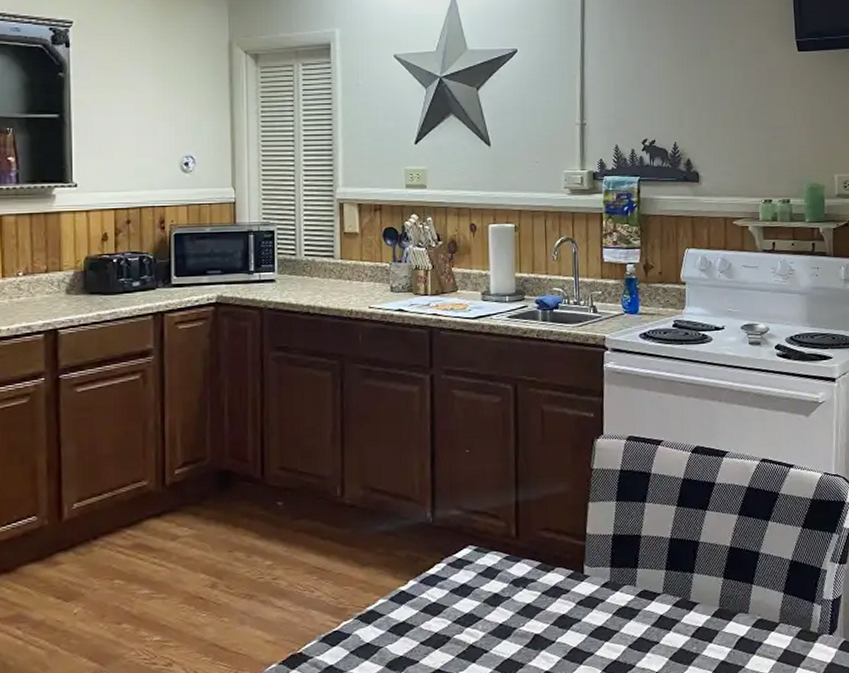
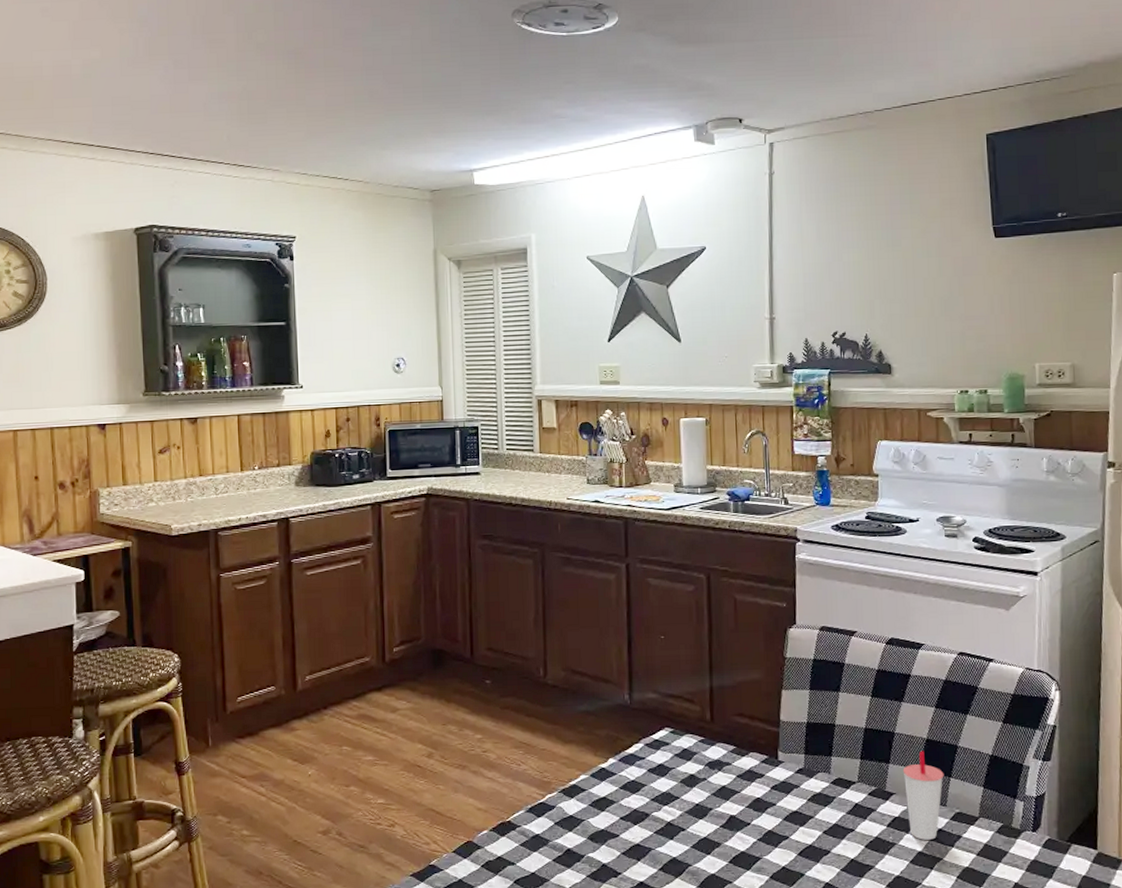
cup: none [706,558,746,649] -> present [902,750,944,840]

